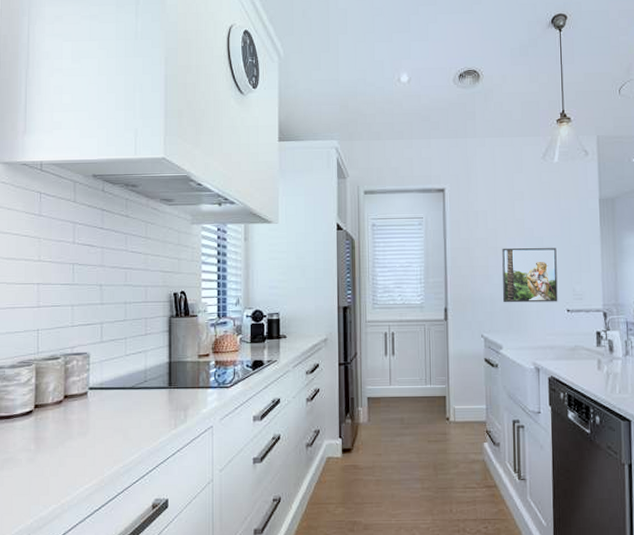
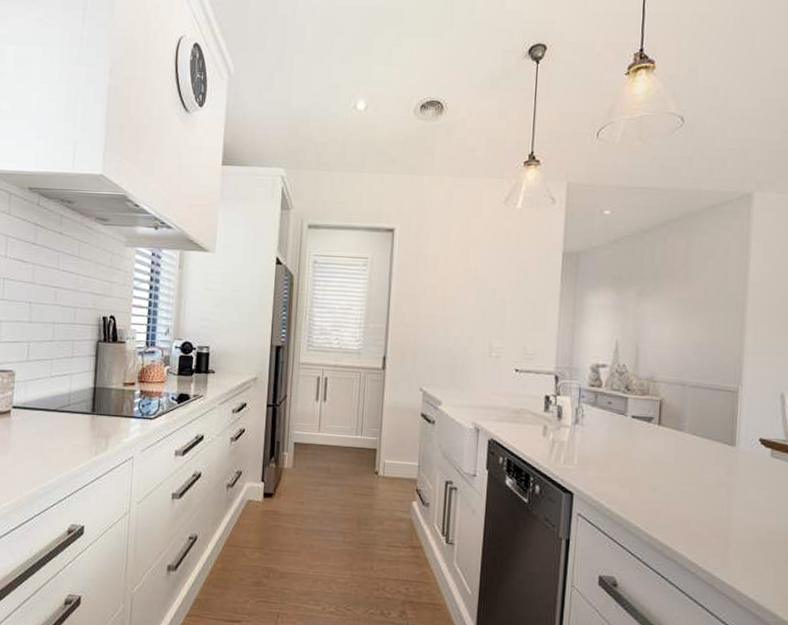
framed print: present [502,248,558,303] -> none [446,297,510,360]

